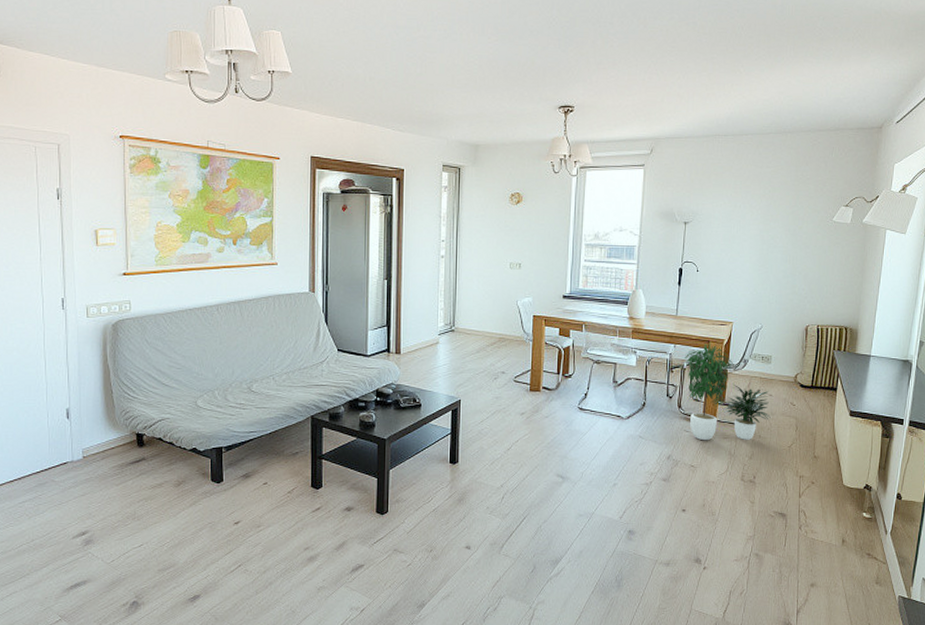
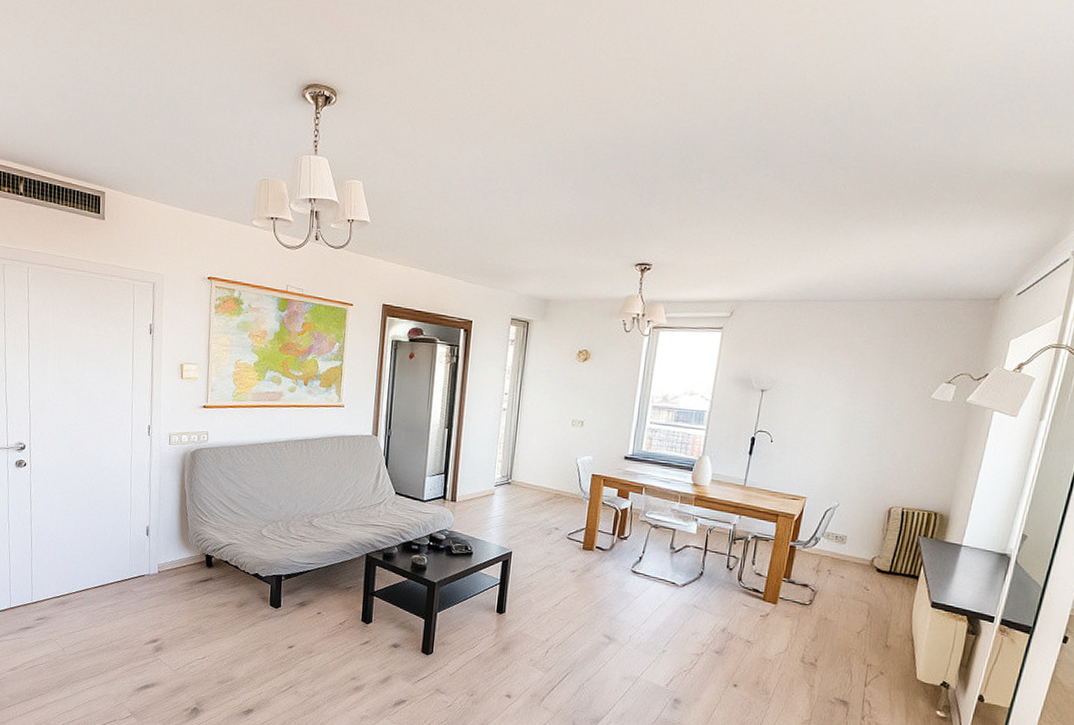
potted plant: present [685,343,772,441] -> none [749,516,841,621]

